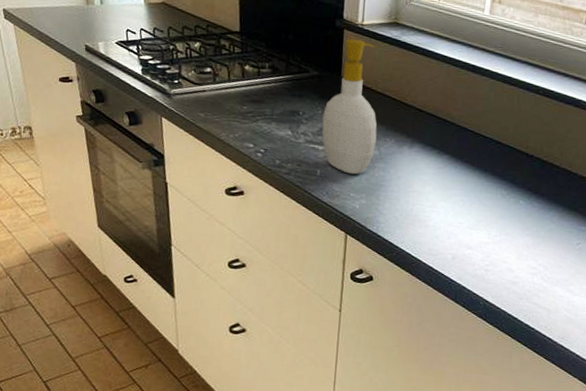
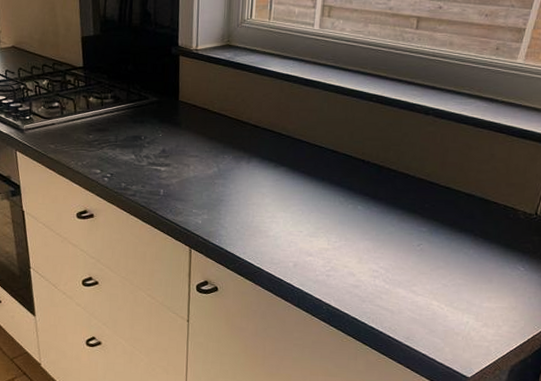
soap bottle: present [321,39,377,175] -> none [163,64,215,192]

